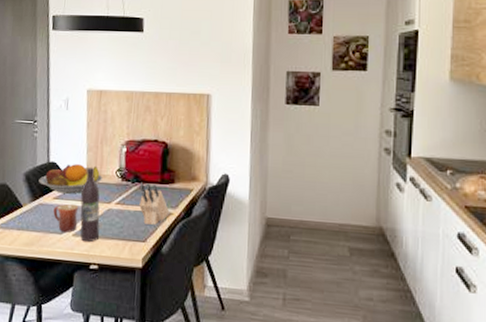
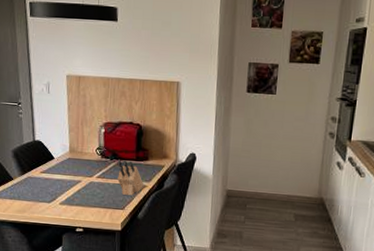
fruit bowl: present [38,164,102,194] -> none [26,142,84,169]
mug: present [53,203,79,233] -> none [41,177,64,202]
wine bottle: present [80,166,100,243] -> none [65,145,83,210]

